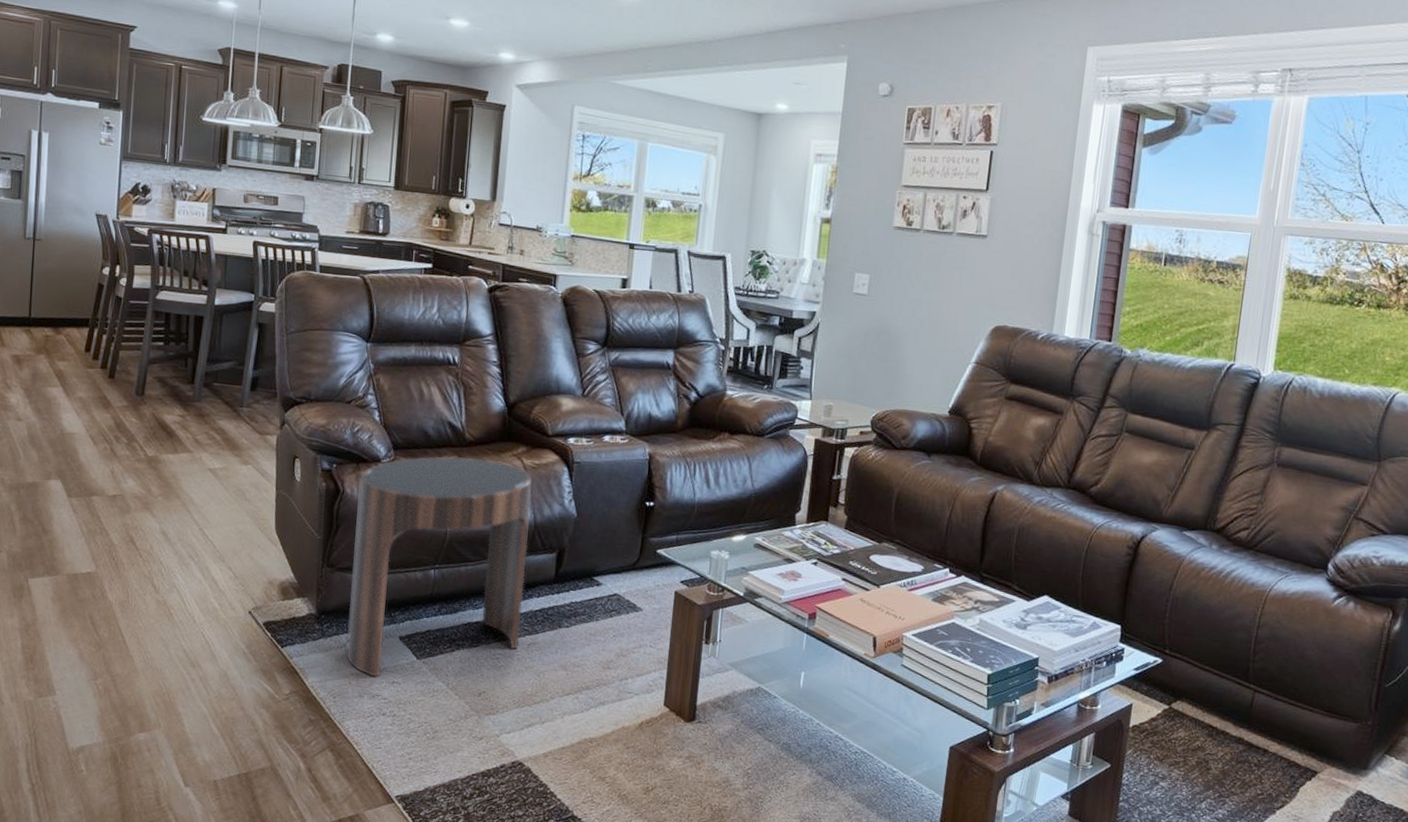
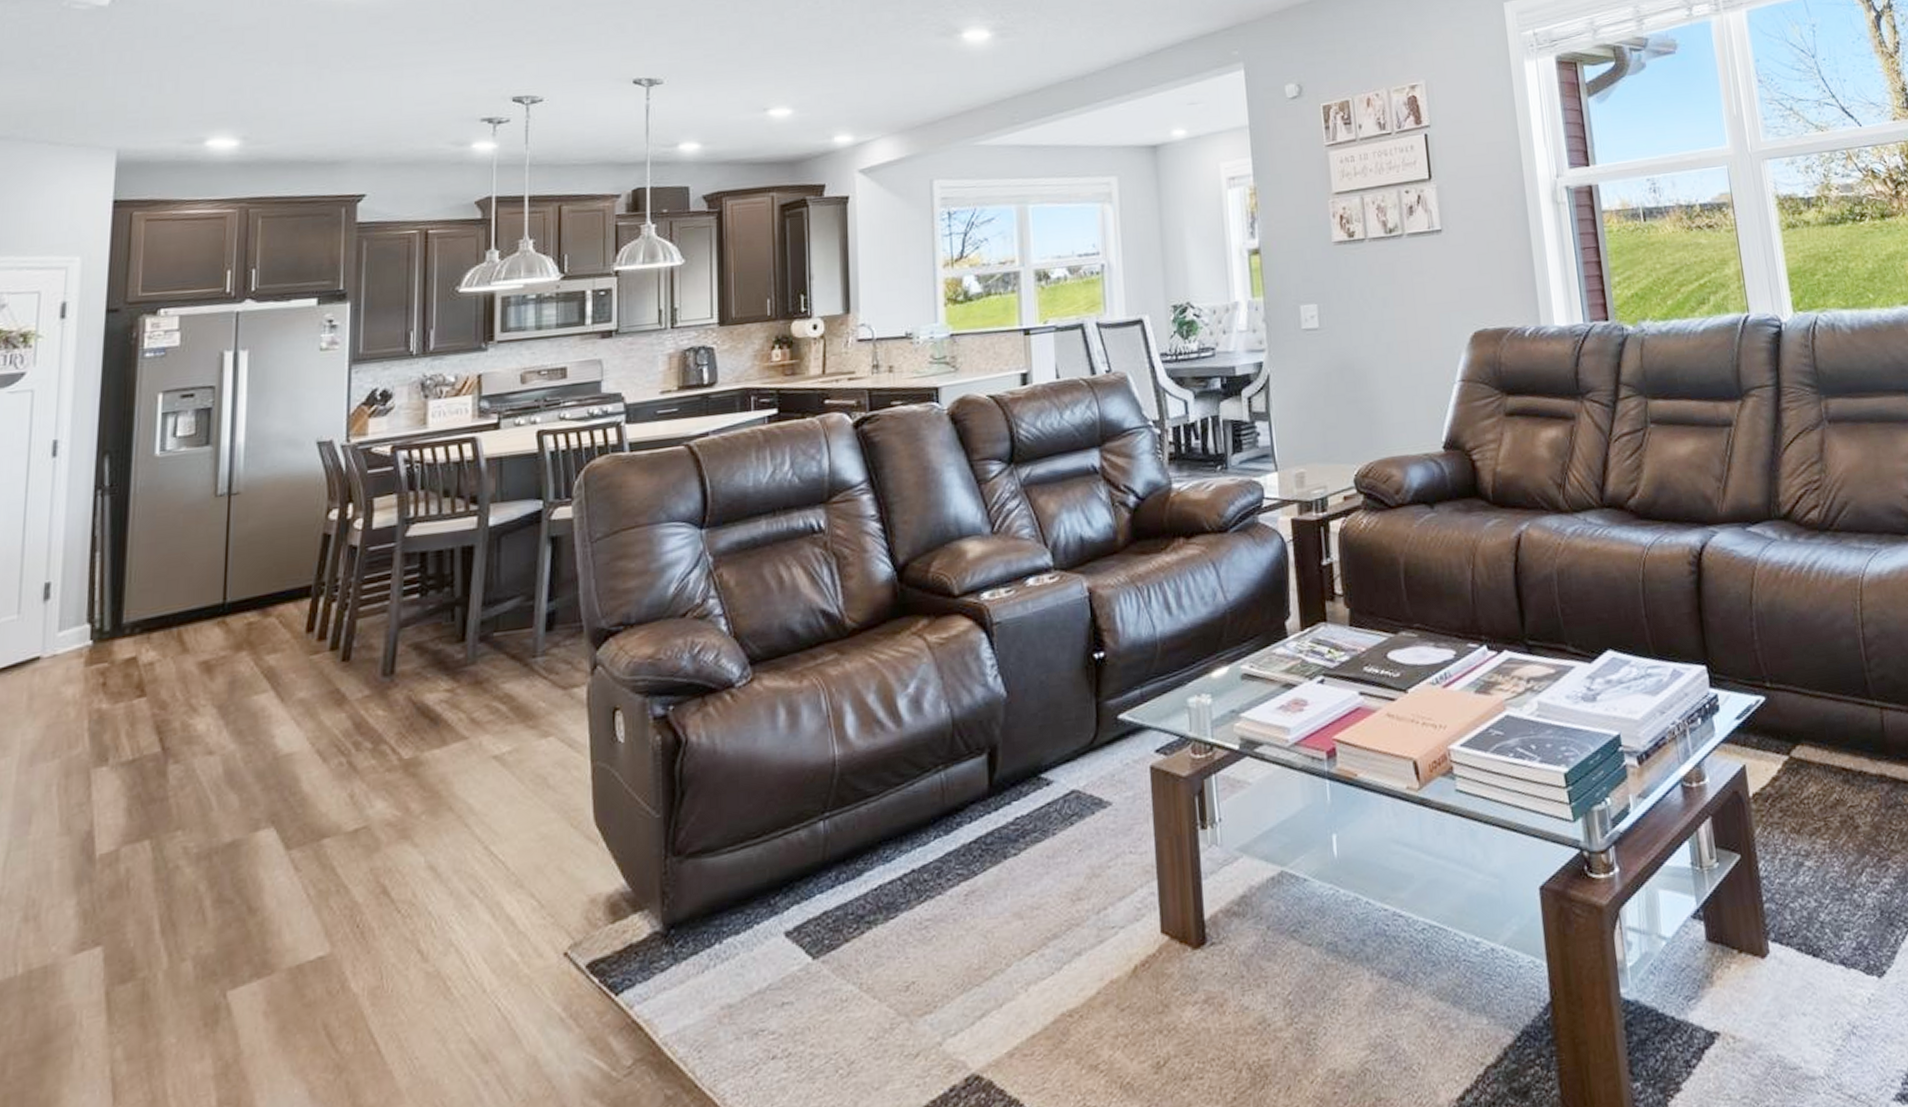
side table: present [346,456,532,677] -> none [708,646,952,1004]

